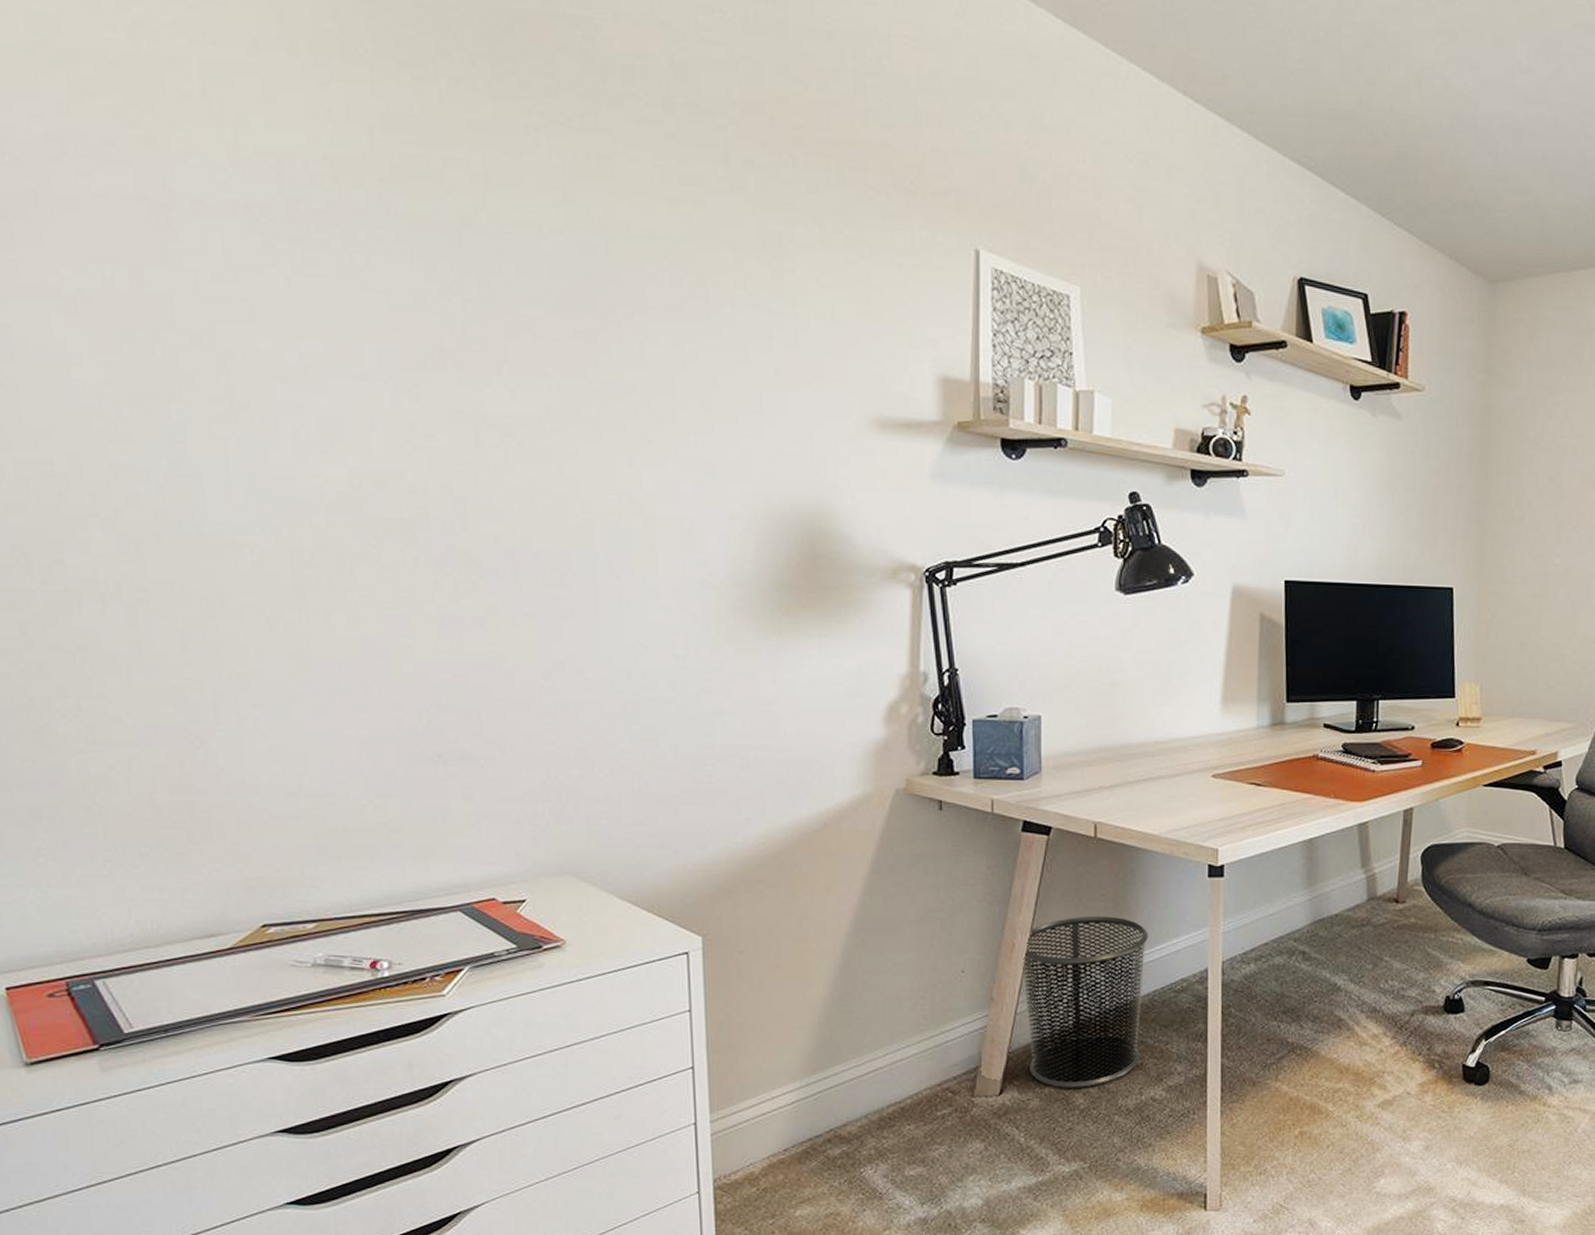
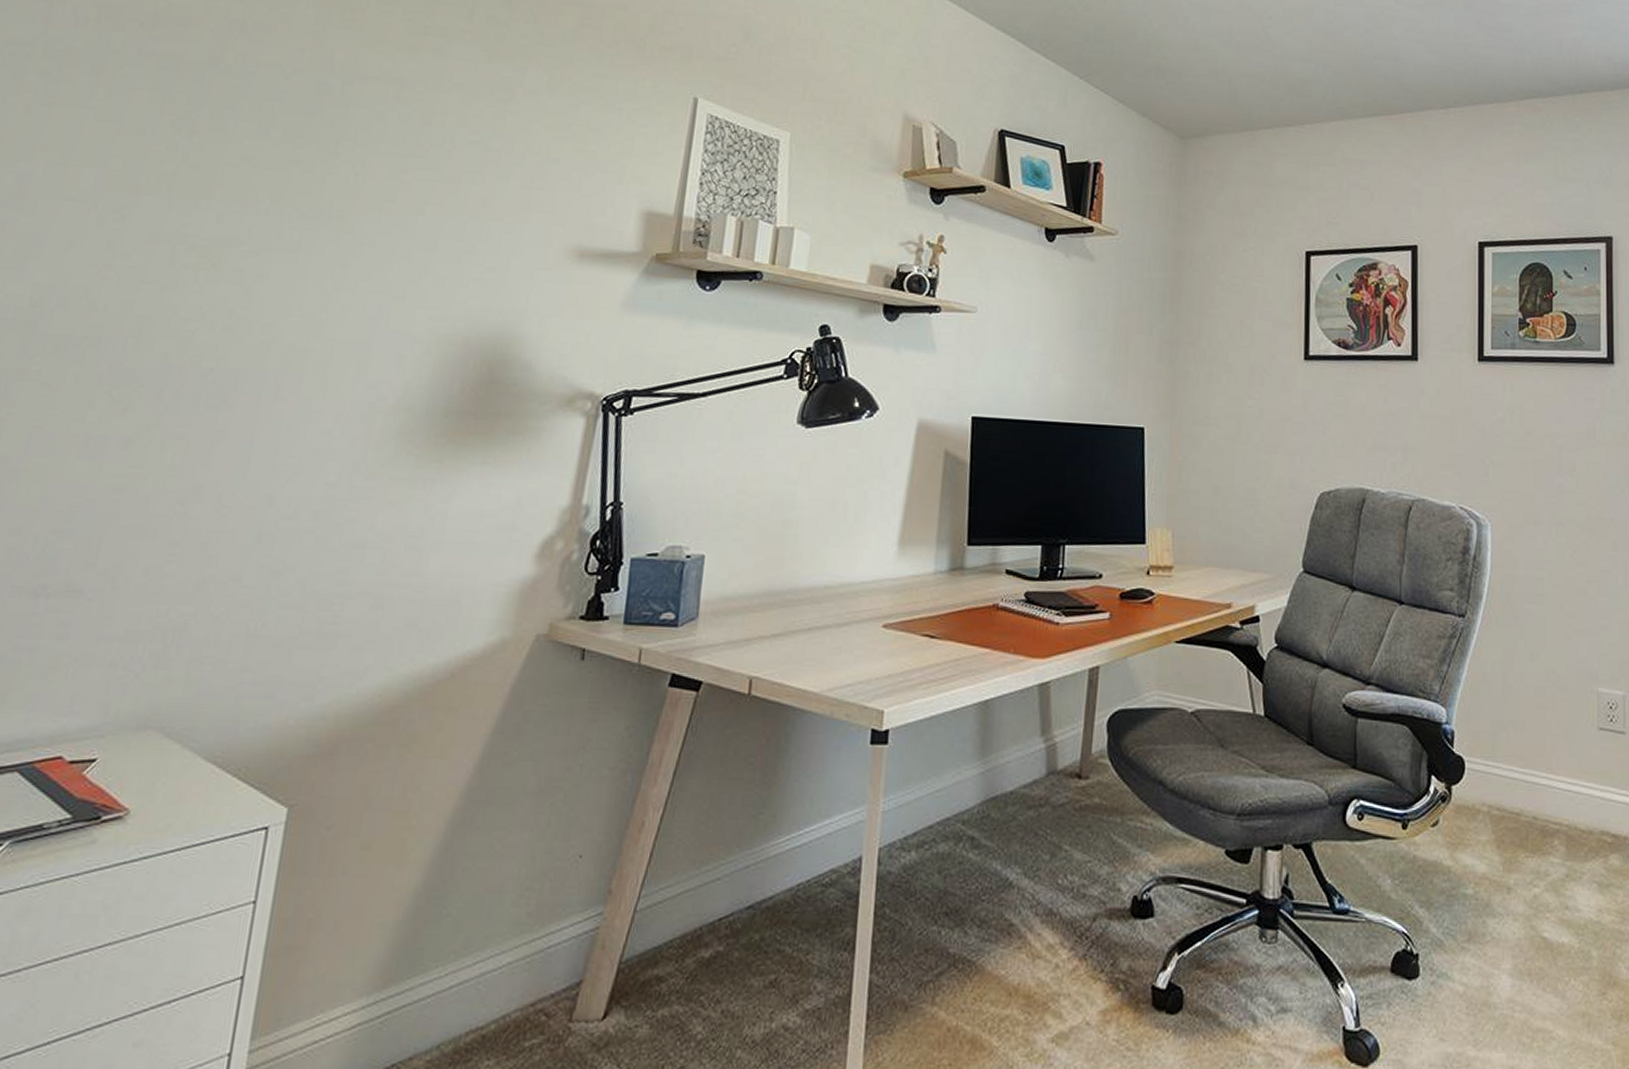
waste bin: present [1021,916,1148,1088] -> none [642,789,798,1011]

